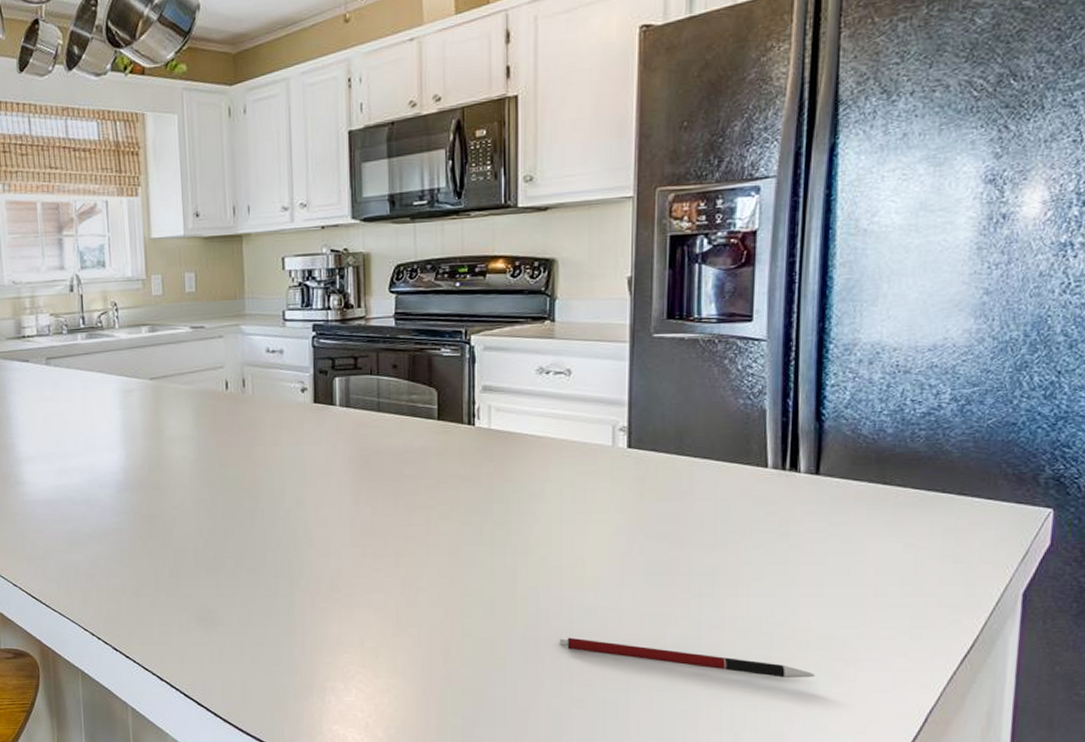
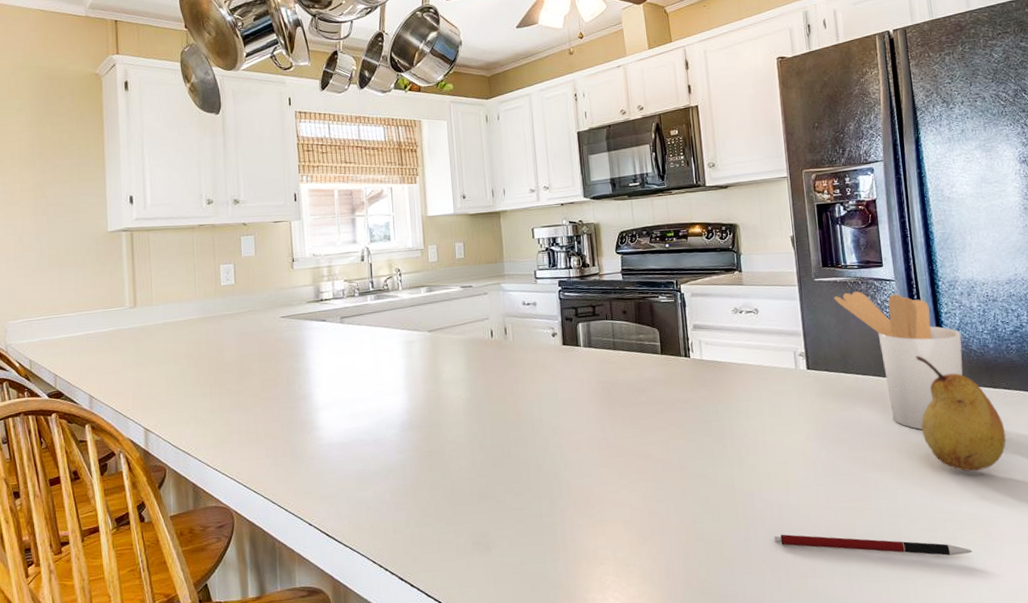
utensil holder: none [677,352,850,530] -> present [834,291,963,430]
fruit: none [773,439,889,584] -> present [916,356,1007,472]

